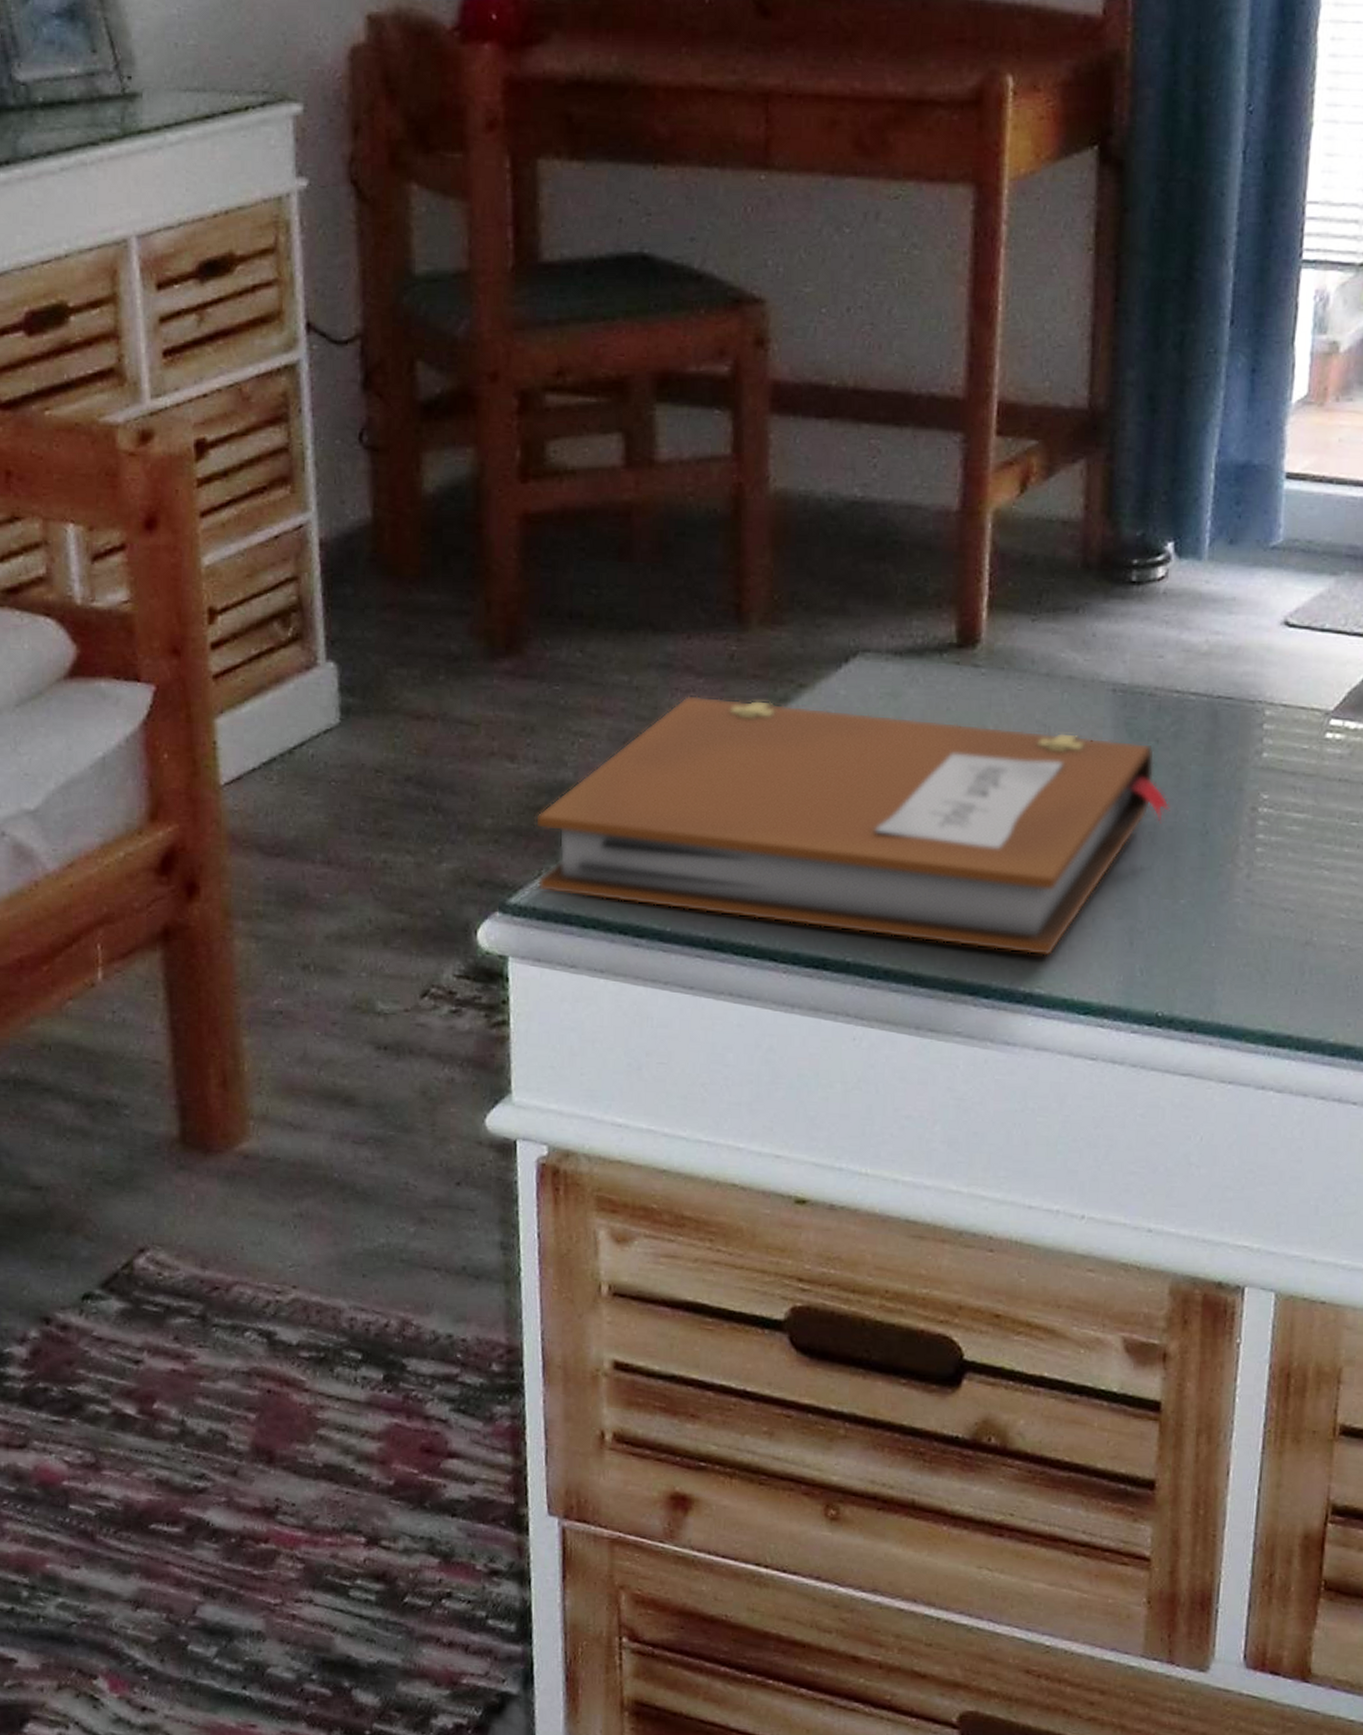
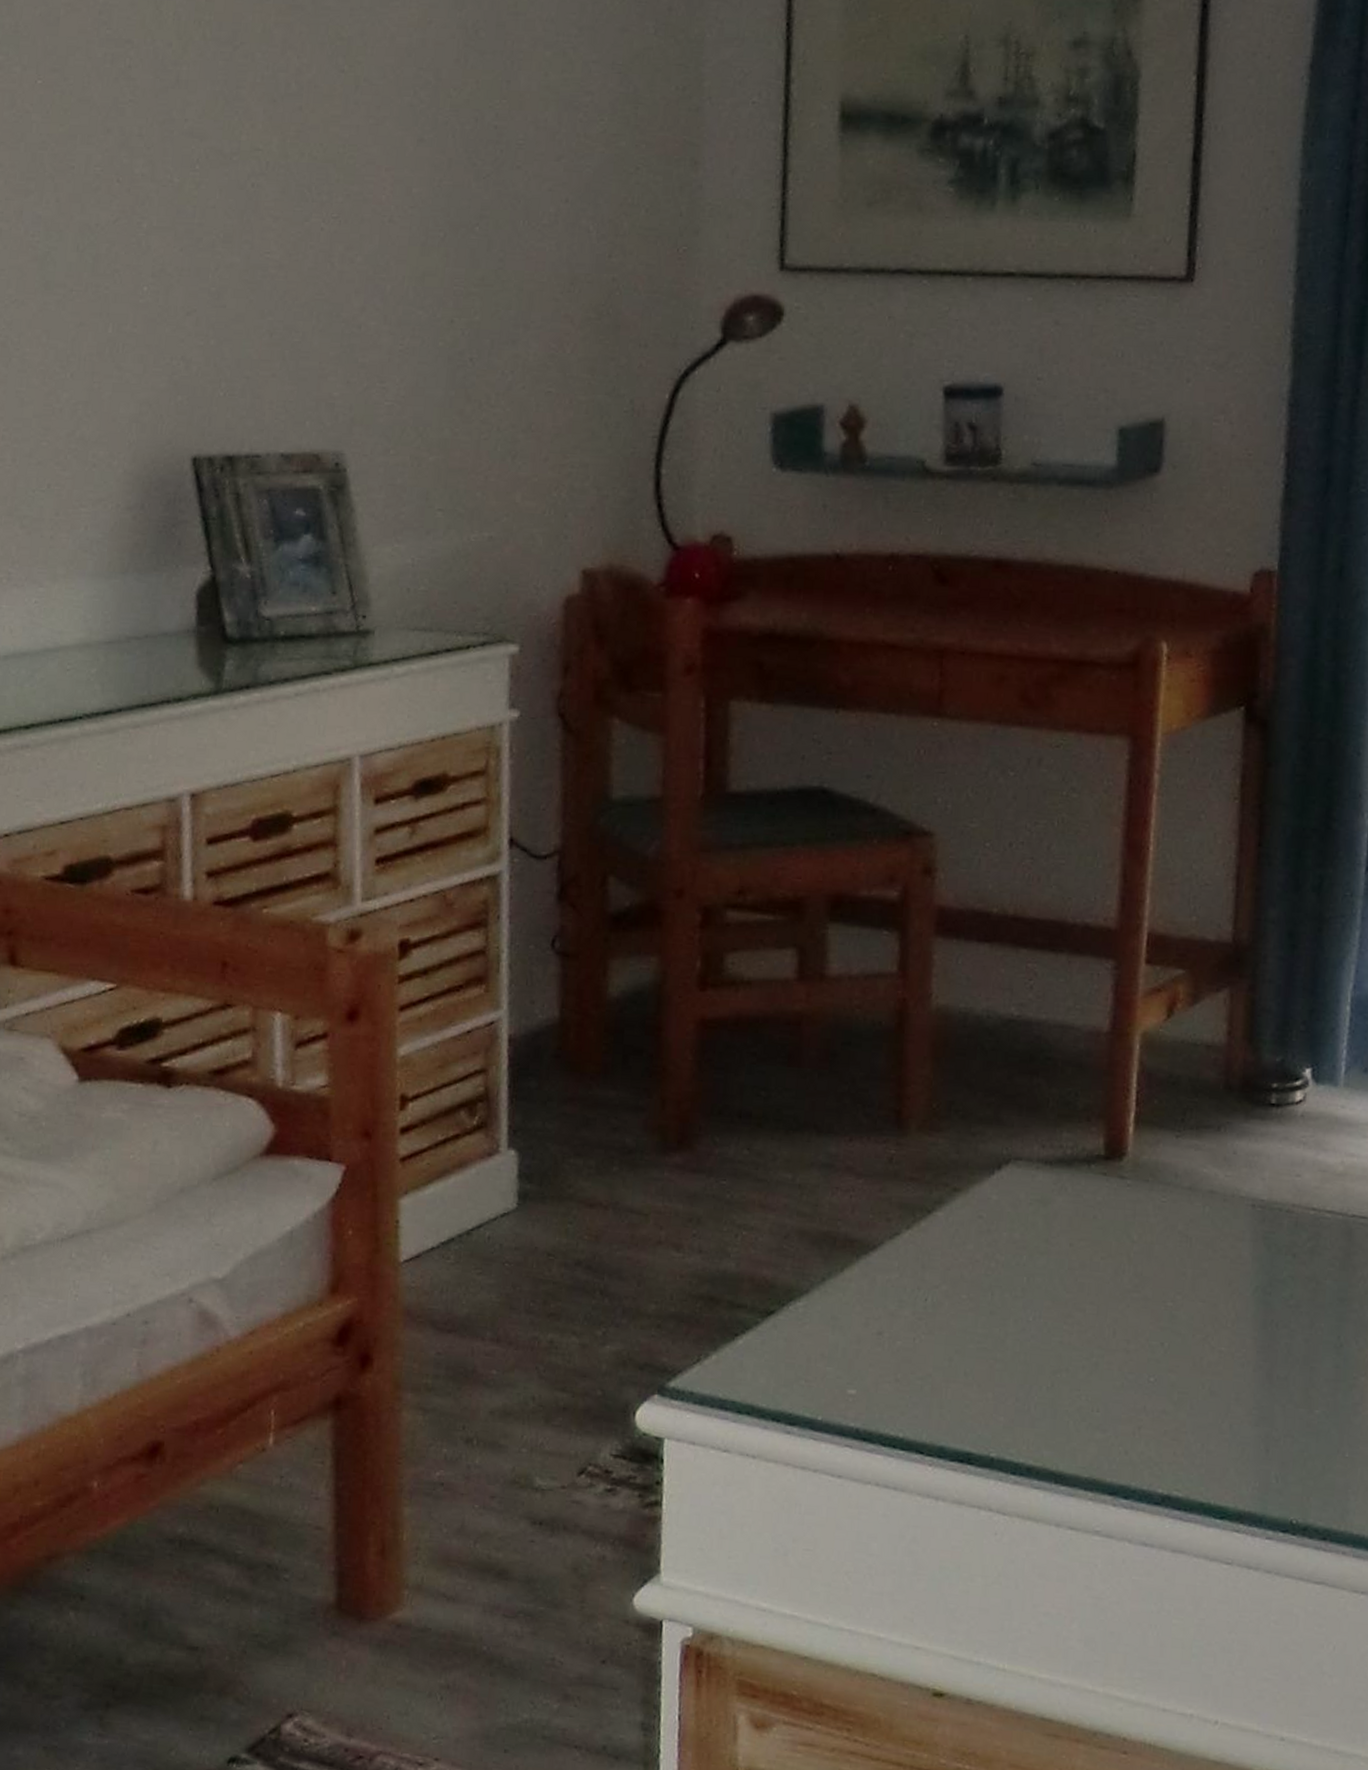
notebook: present [535,695,1171,956] -> none [695,1195,1306,1460]

